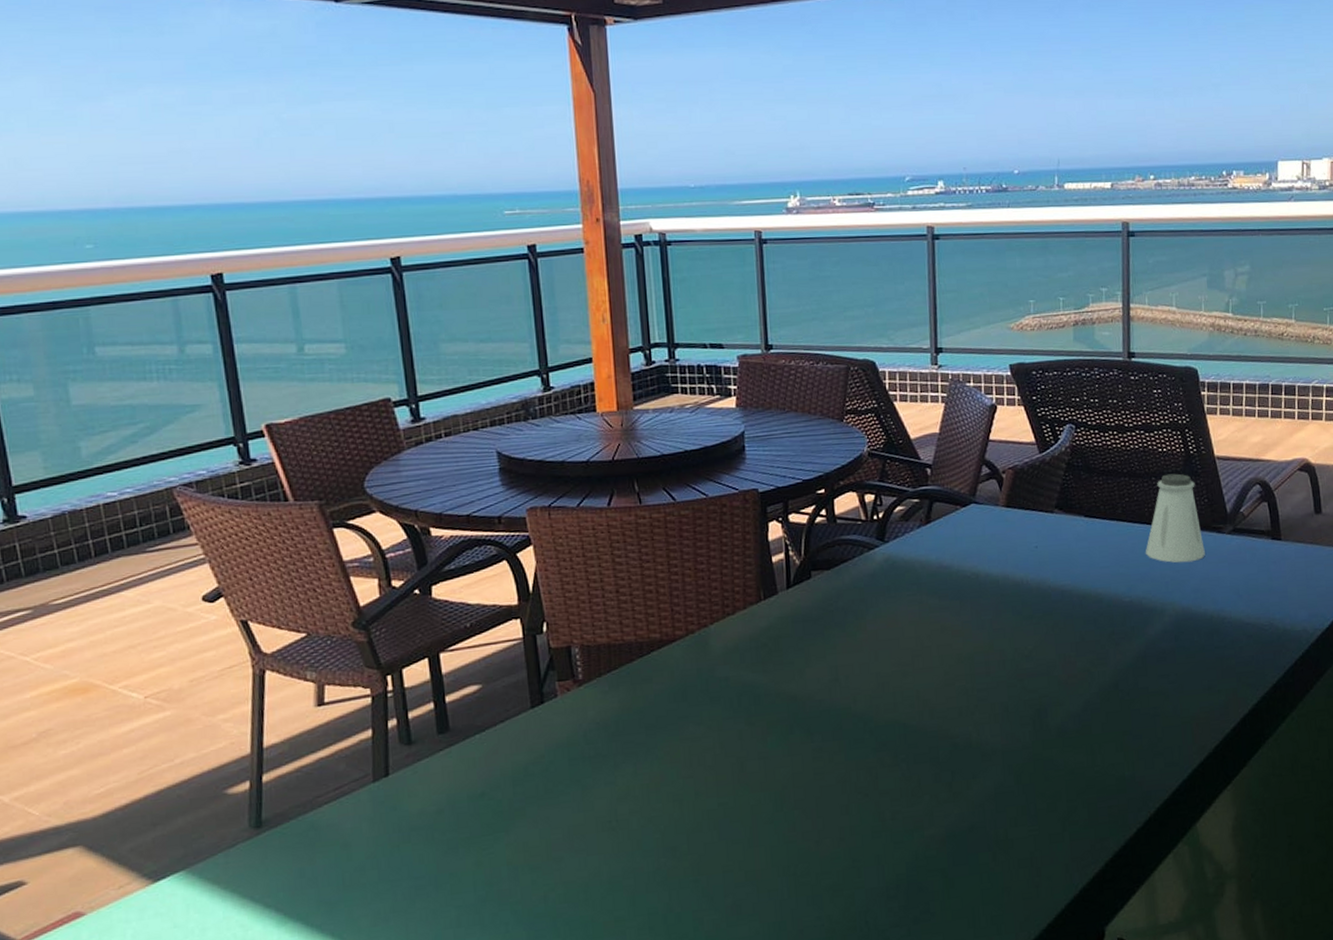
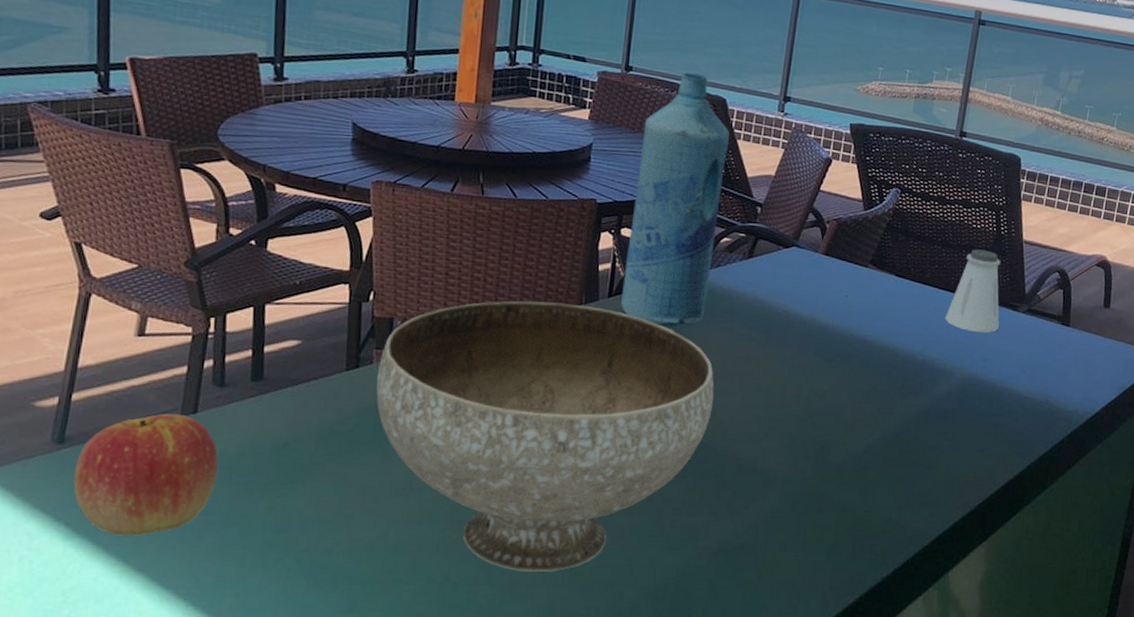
apple: none [276,779,420,914] -> present [73,413,219,536]
bowl: none [563,601,915,890] -> present [376,301,715,572]
bottle: none [794,340,890,611] -> present [621,72,730,327]

